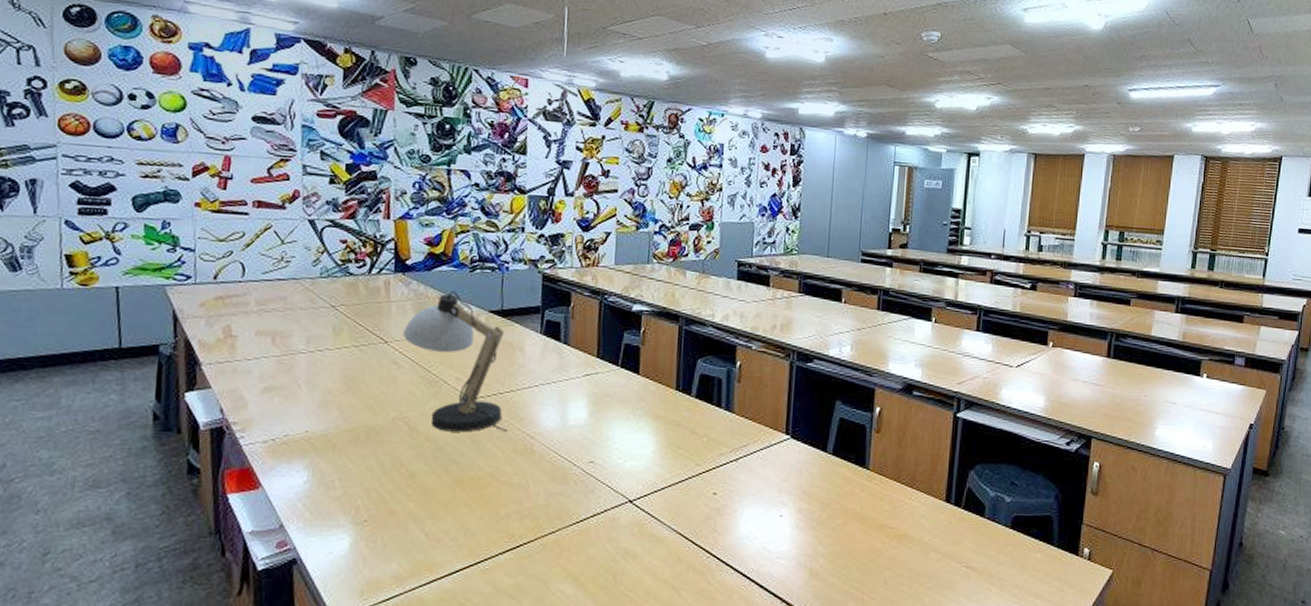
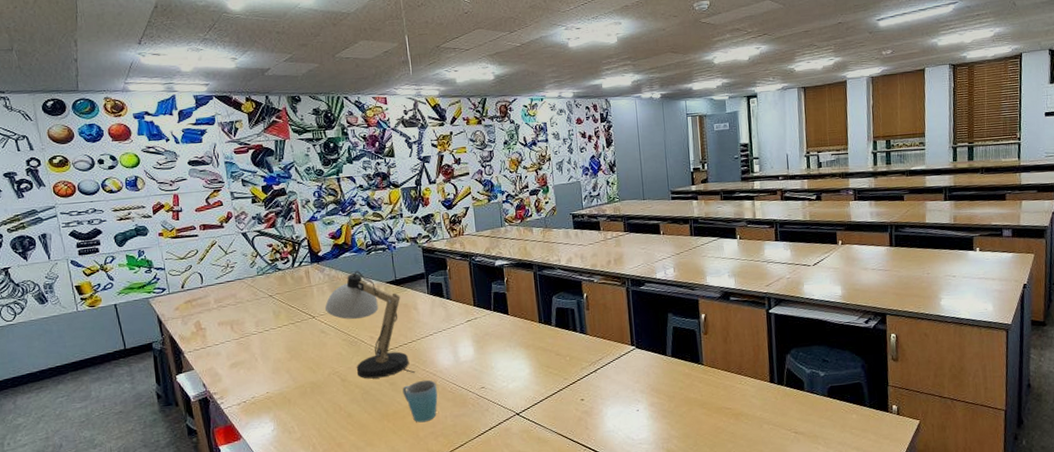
mug: none [487,442,533,497] -> present [402,379,438,423]

